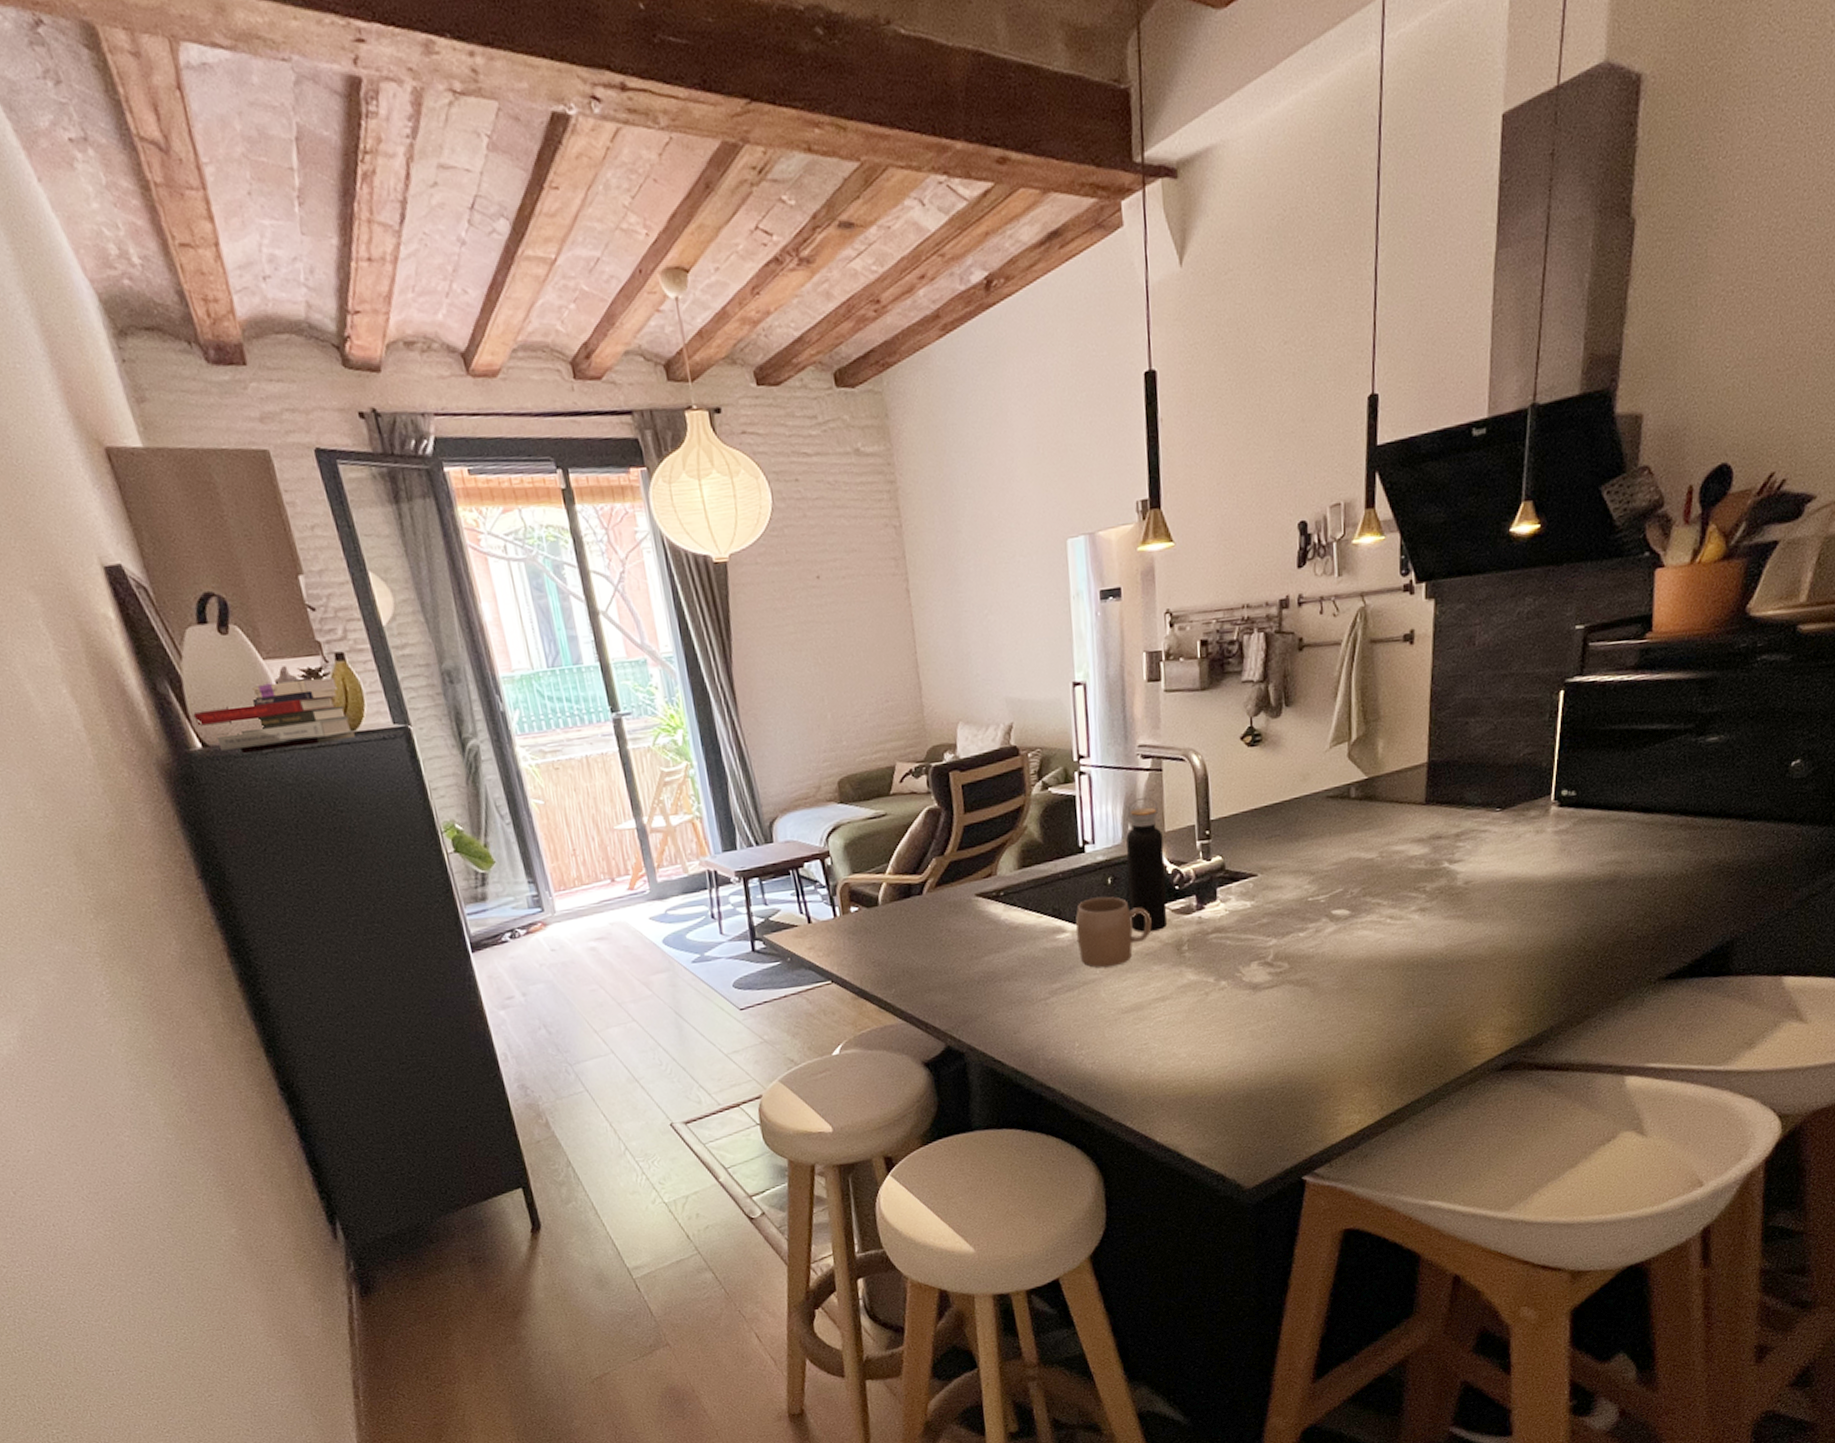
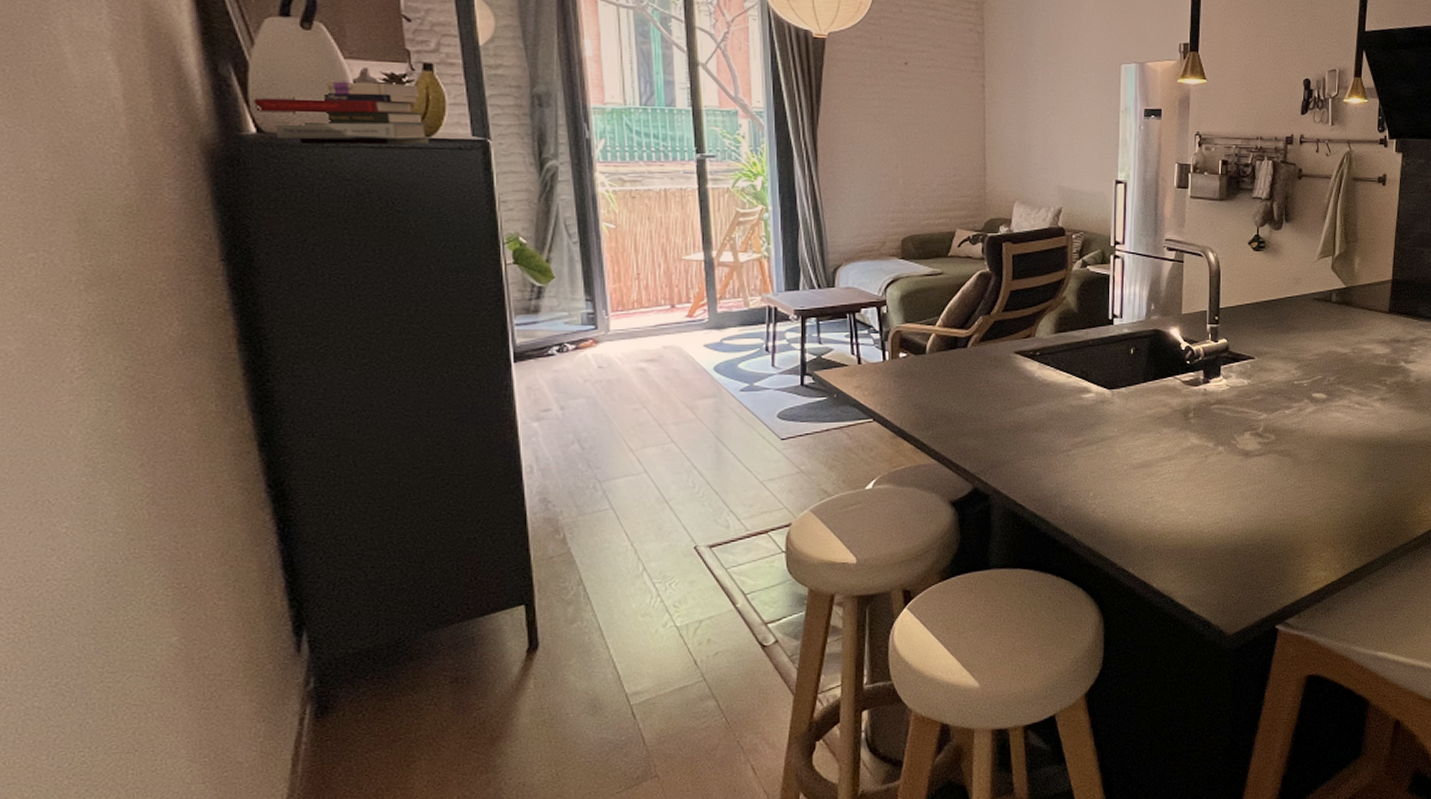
mug: present [1075,896,1152,968] -> none [1099,364,1164,427]
water bottle: present [1126,796,1168,932] -> none [1147,282,1180,398]

